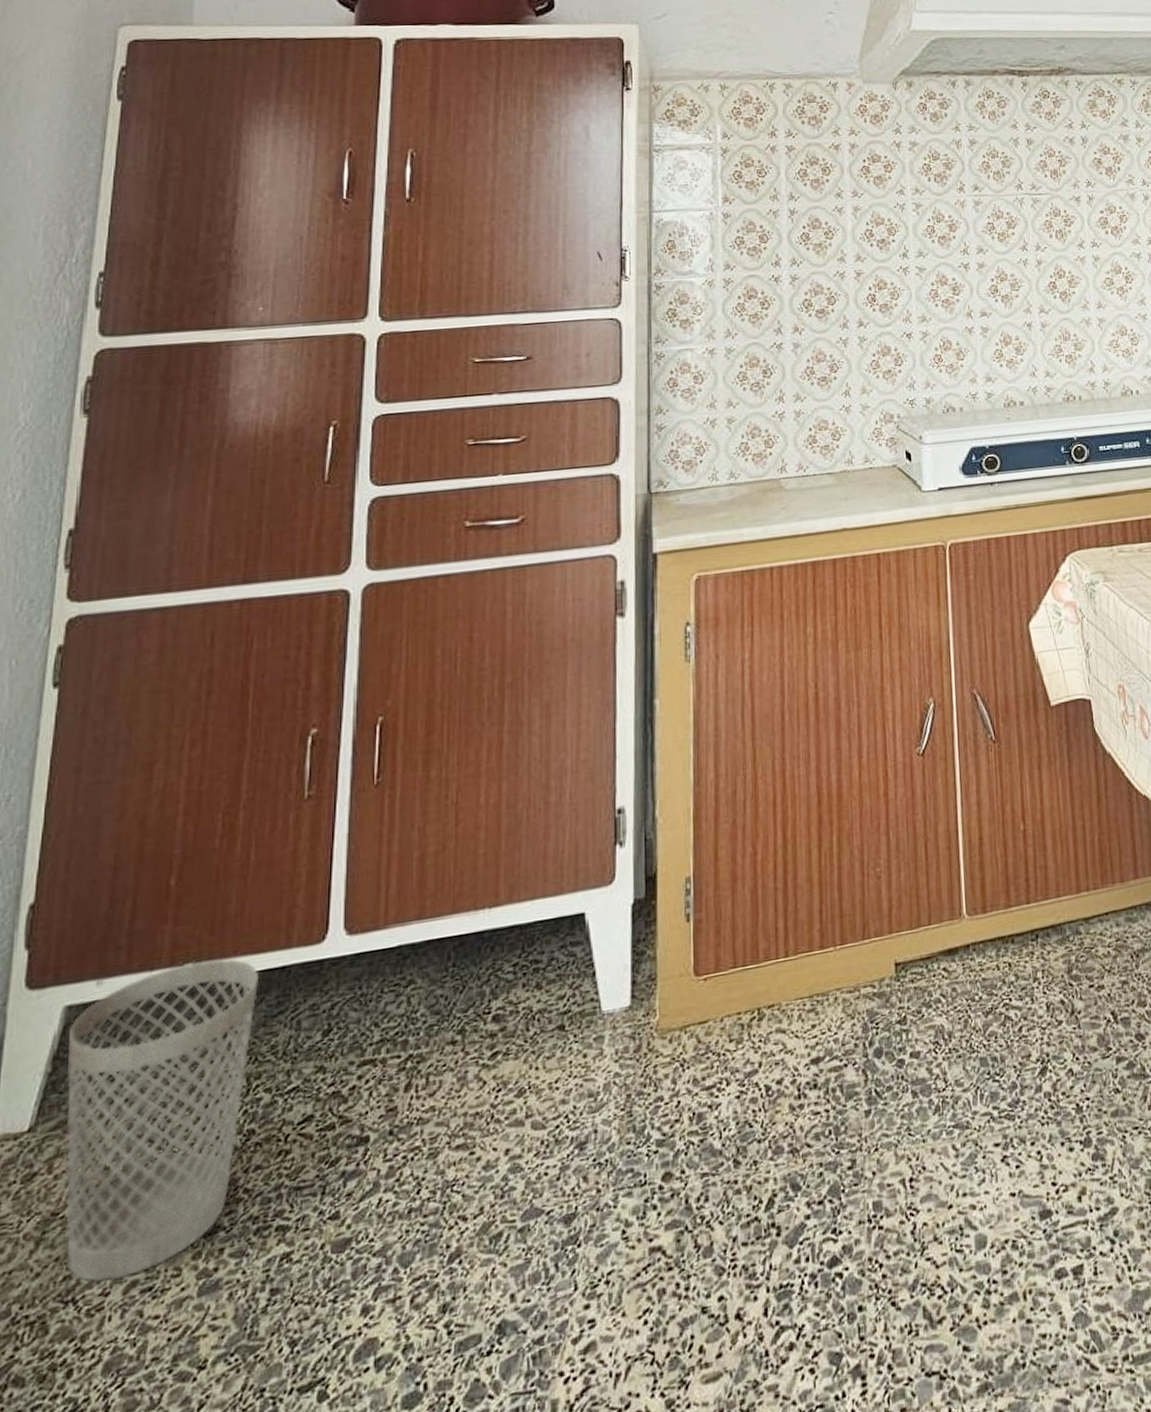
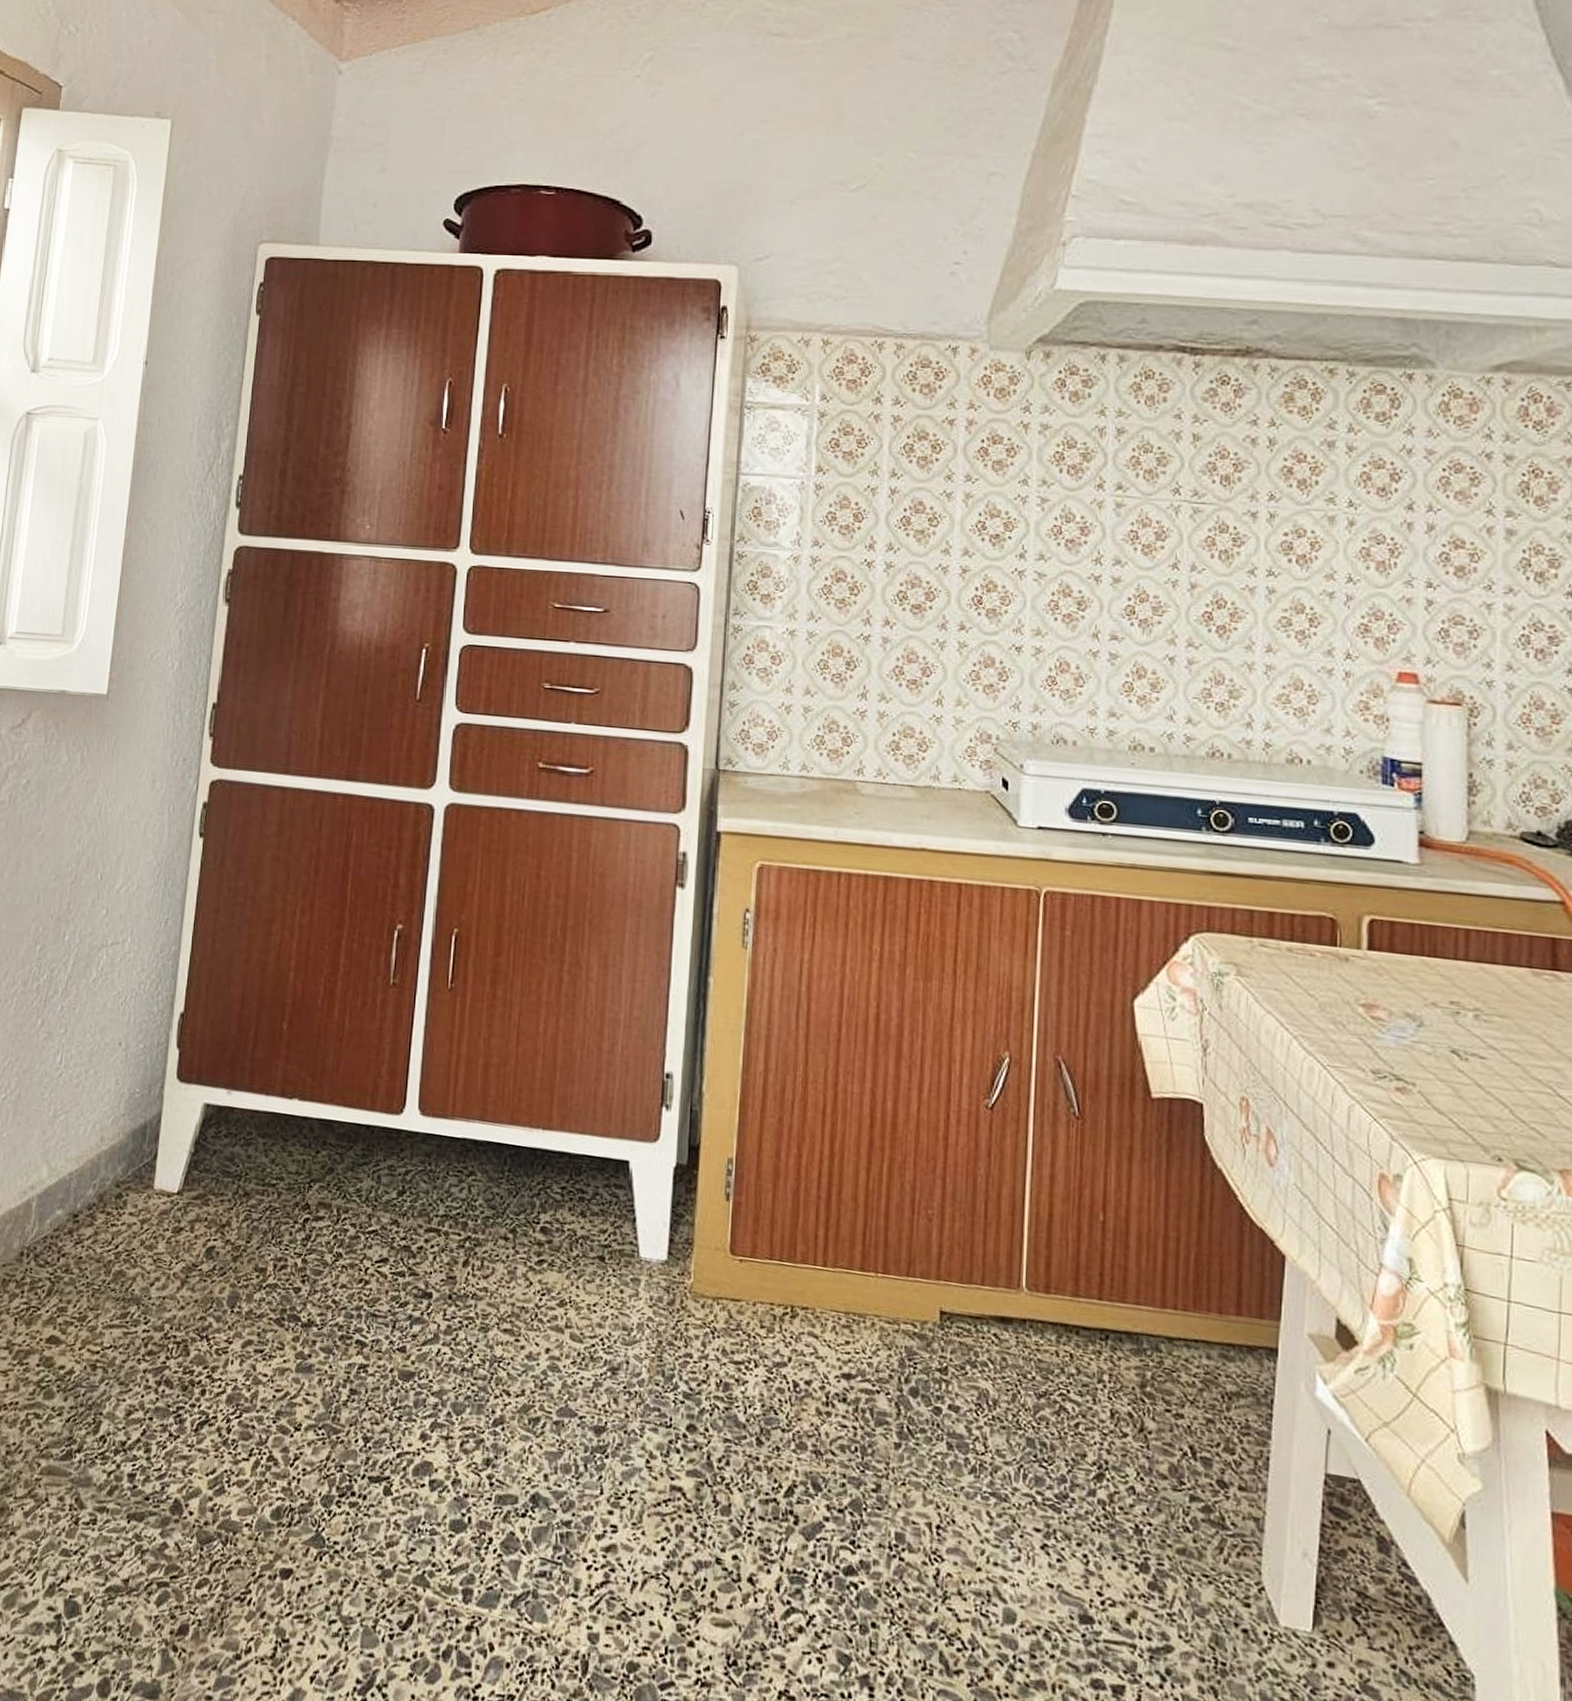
wastebasket: present [66,958,258,1283] -> none [202,1097,349,1337]

